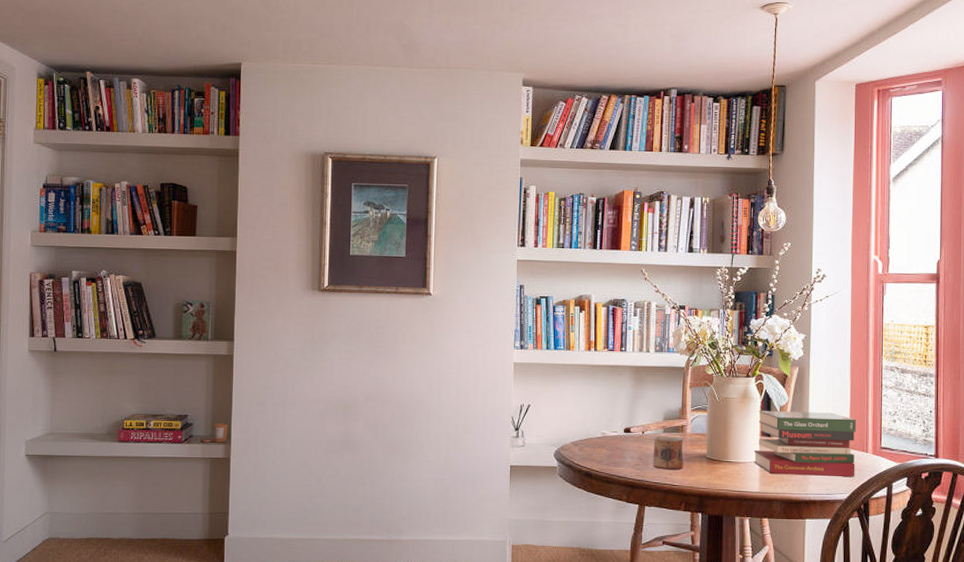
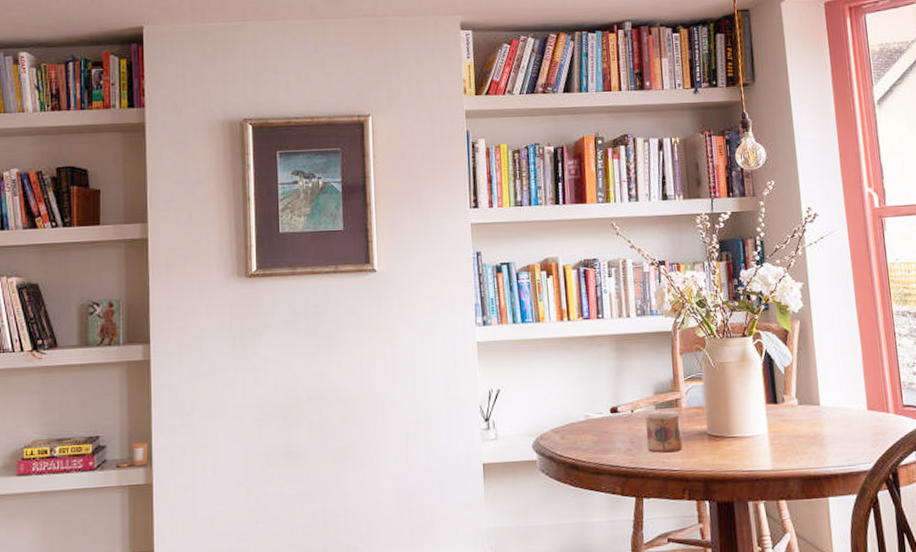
books: present [754,410,856,478] -> none [760,369,878,447]

